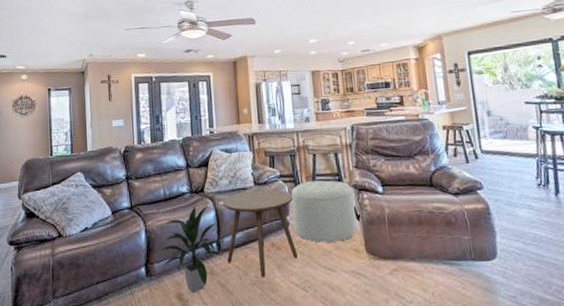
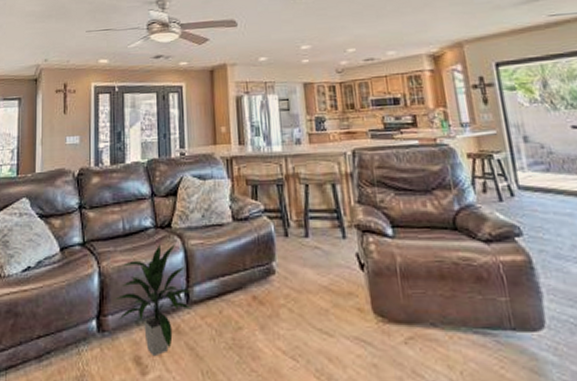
side table: present [223,189,298,277] -> none [194,226,286,340]
ottoman: present [291,180,357,243] -> none [278,217,361,298]

